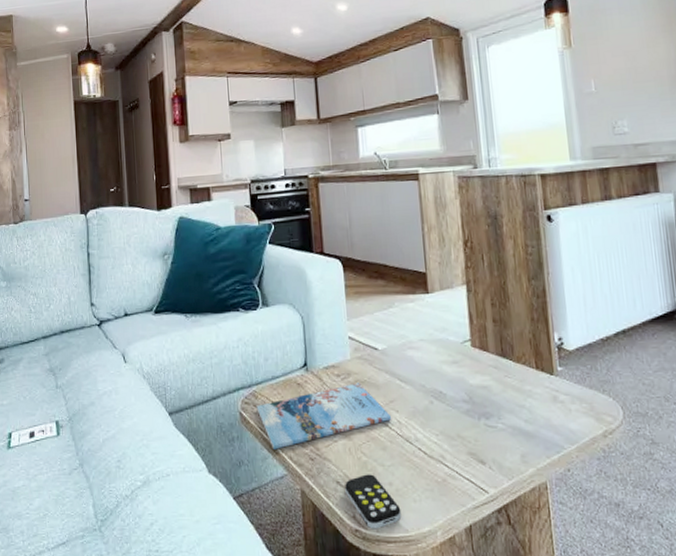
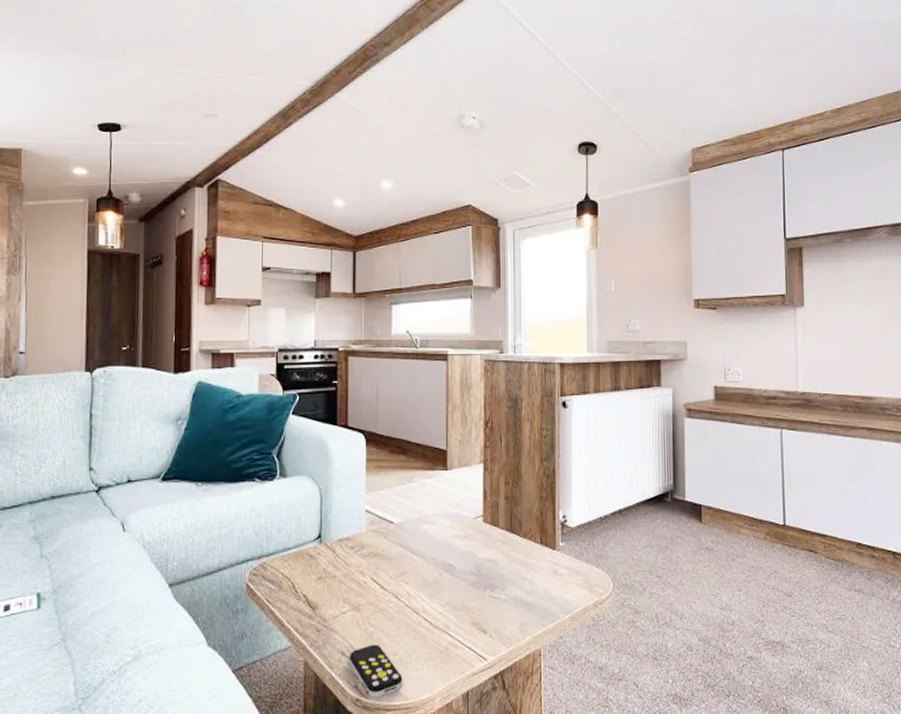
magazine: present [256,383,392,450] -> none [265,555,402,621]

